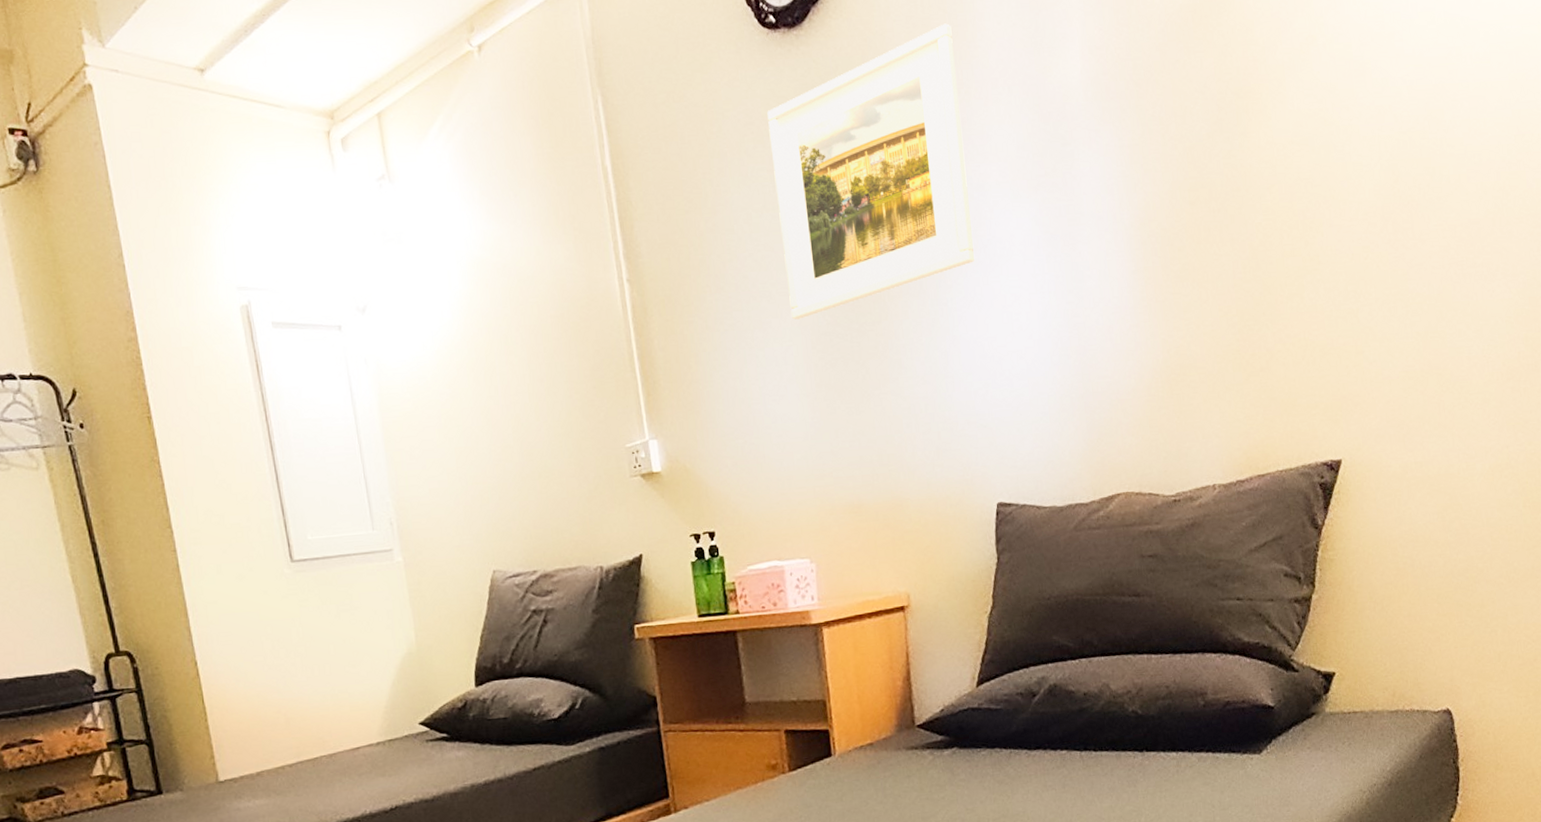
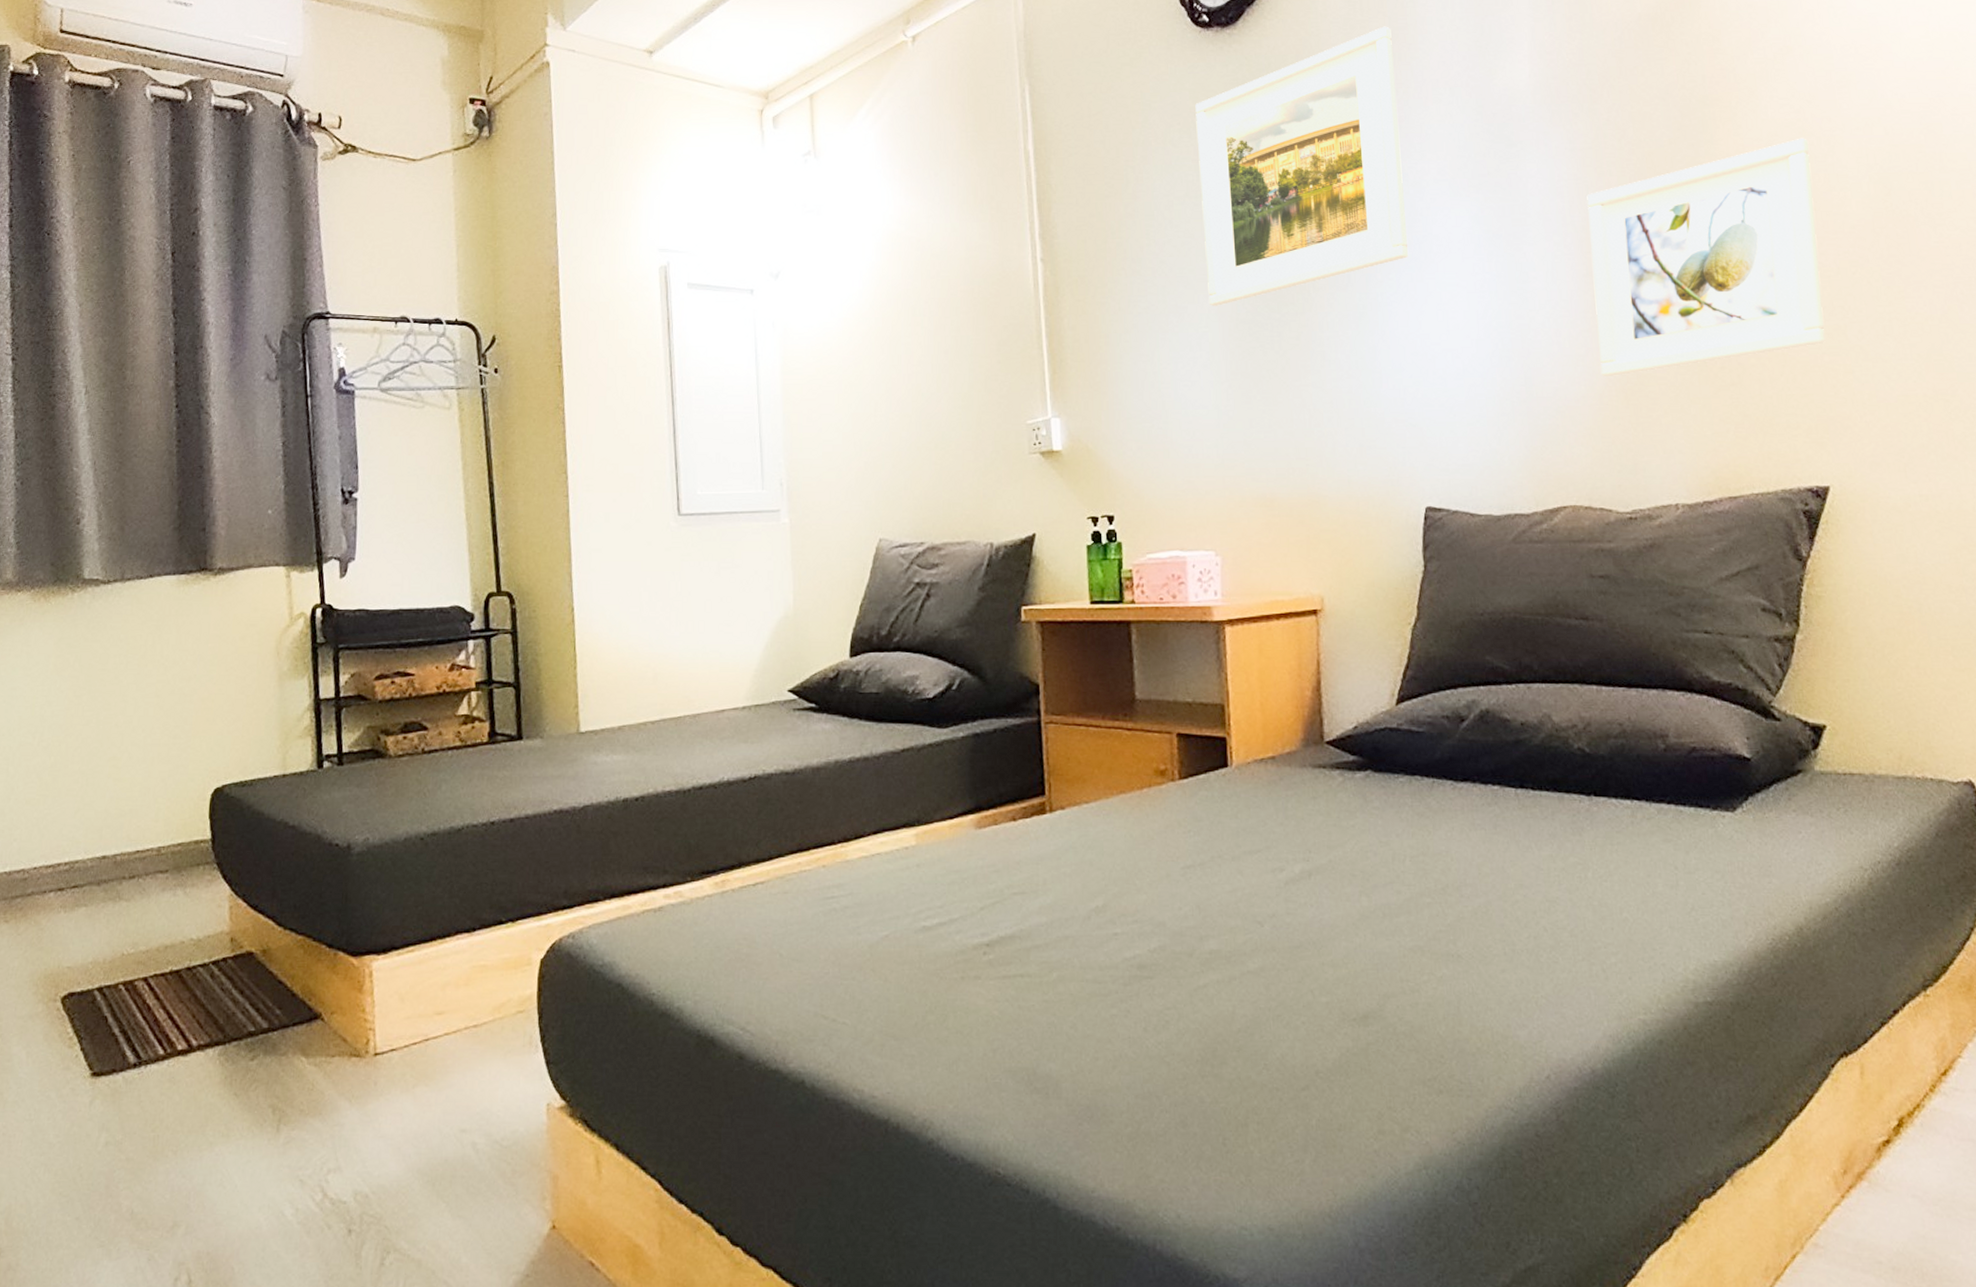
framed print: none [1134,127,1340,370] -> present [1587,138,1825,377]

